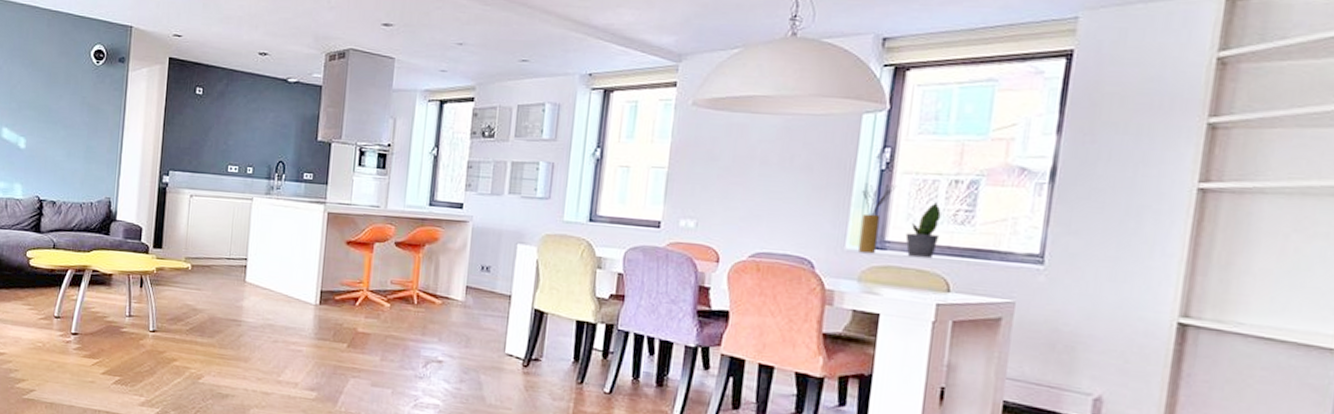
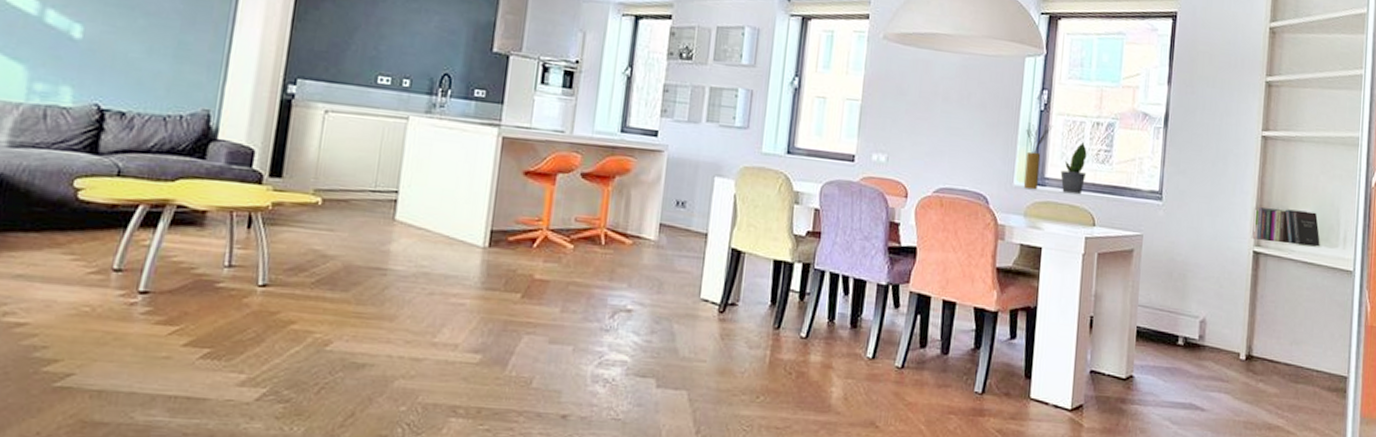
books: none [1179,271,1287,320] -> present [1253,206,1320,247]

